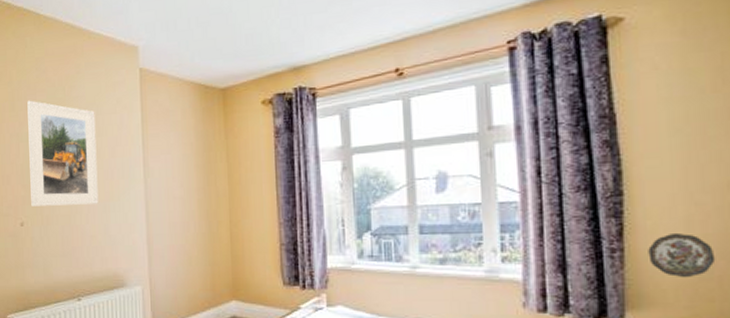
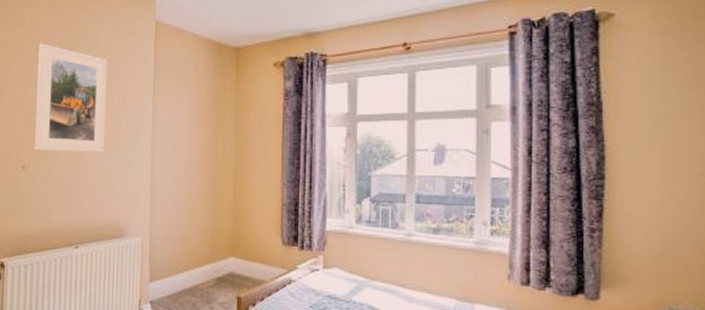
decorative plate: present [648,234,716,278] -> none [624,218,683,261]

